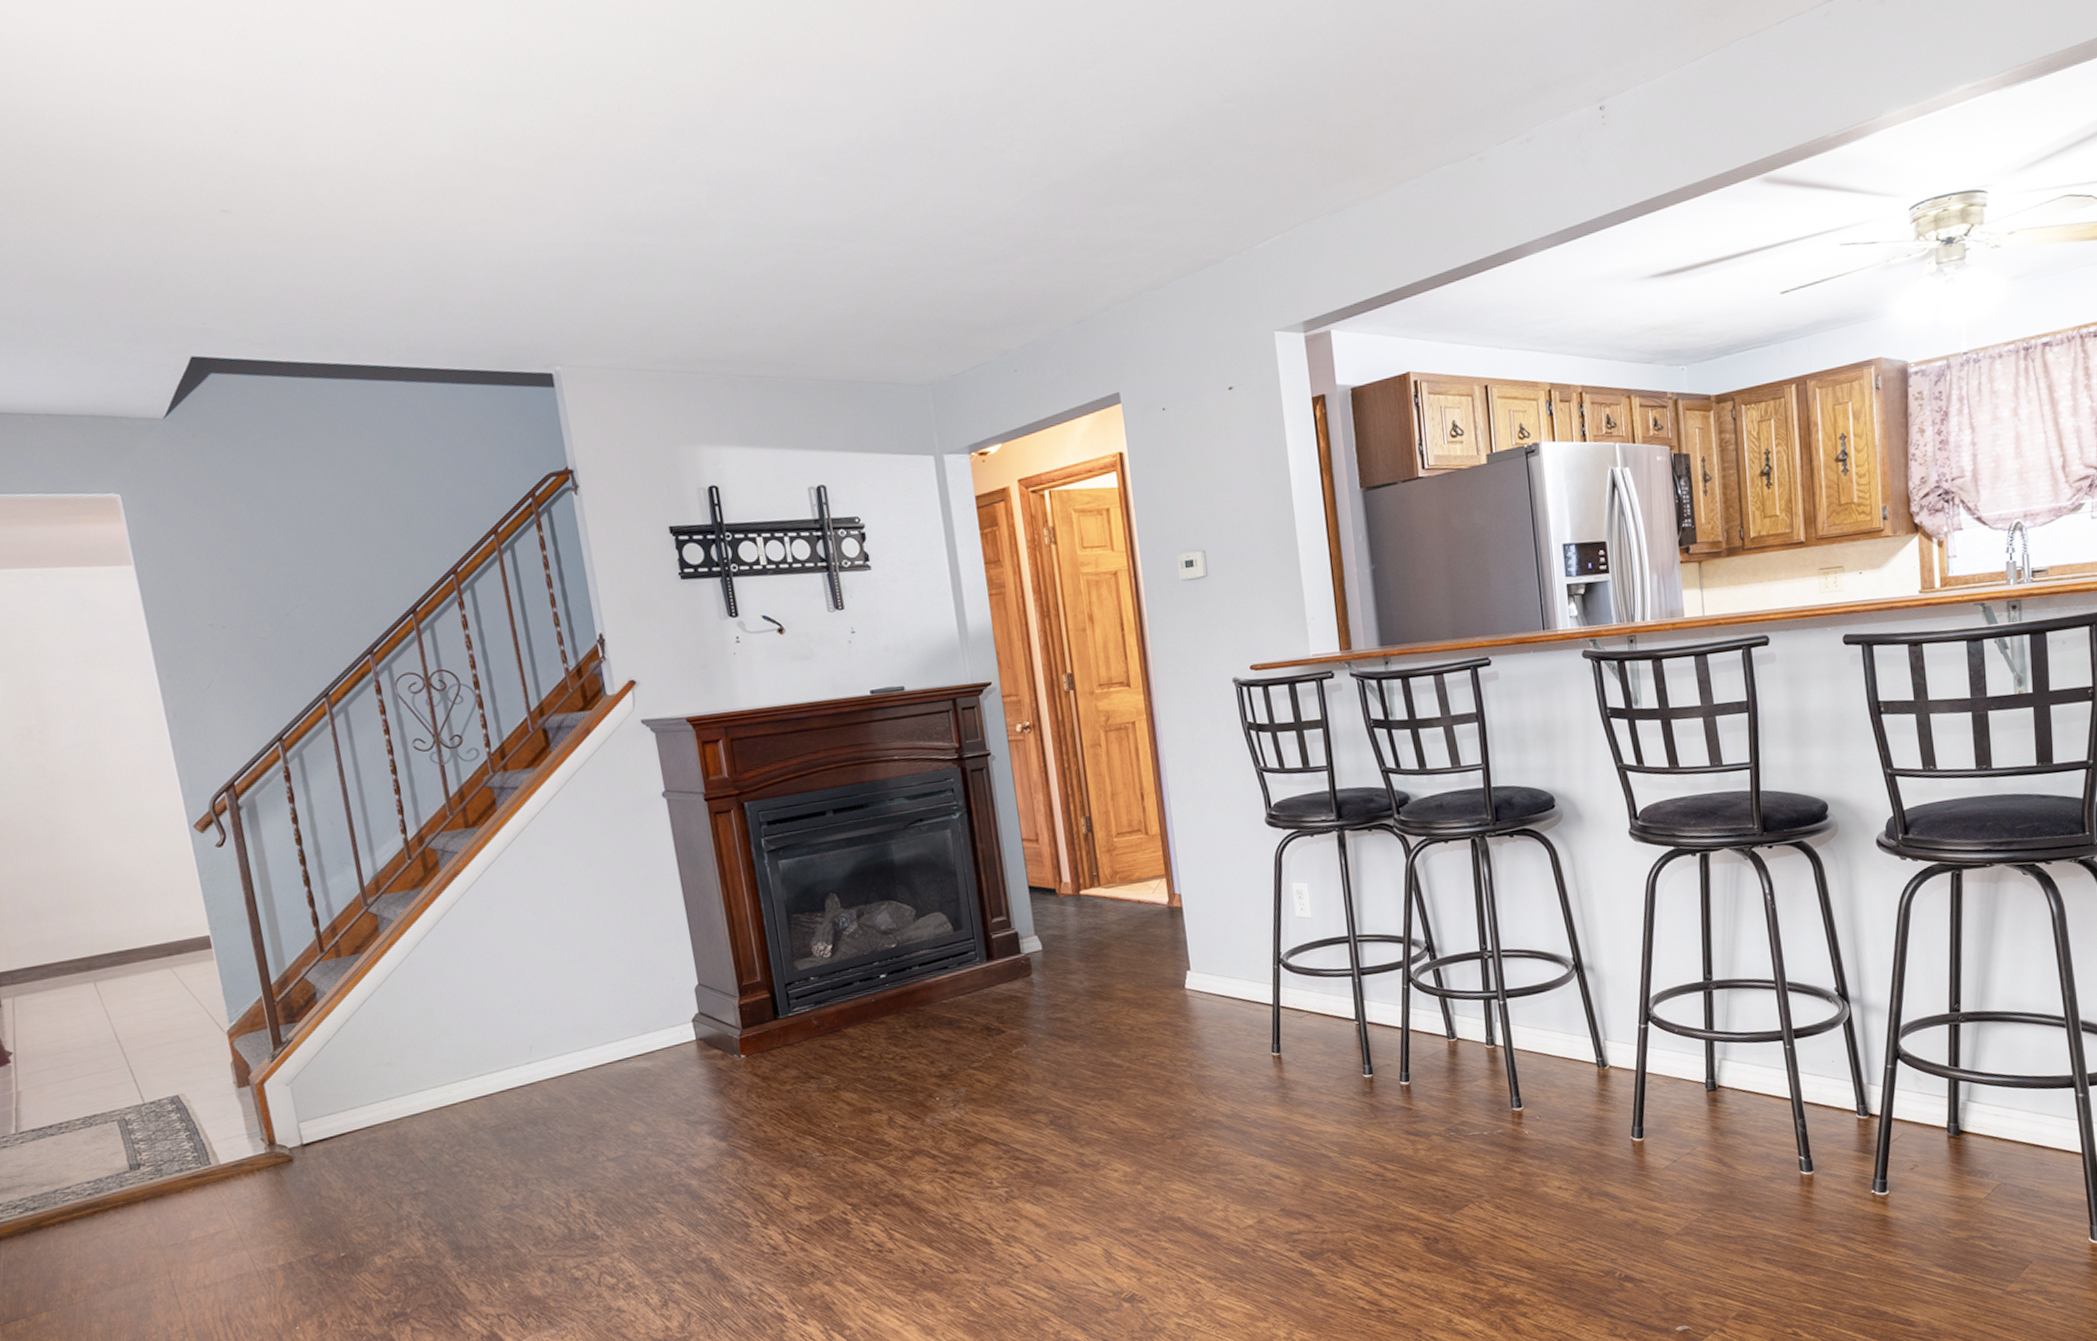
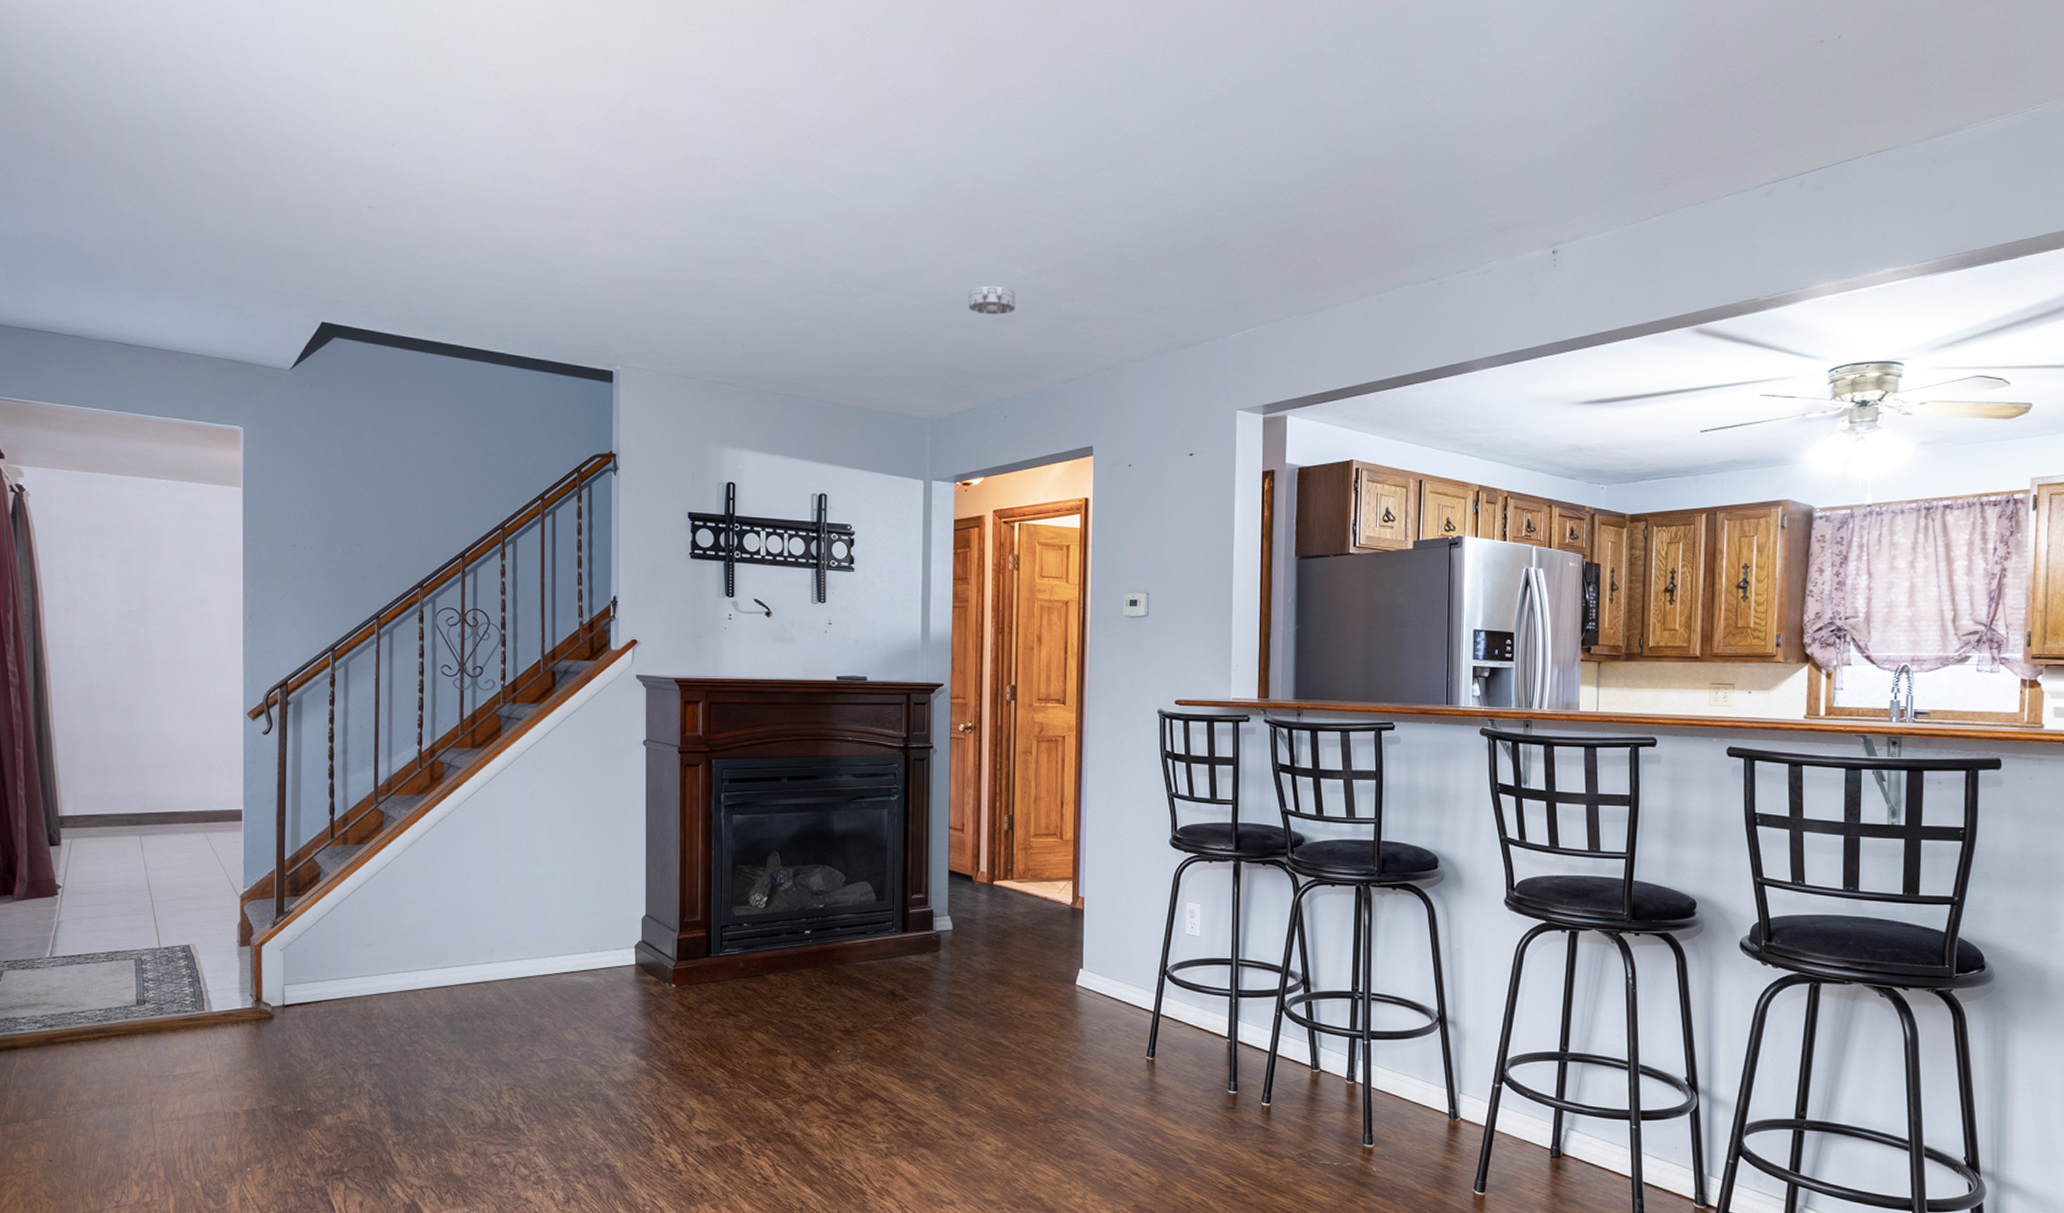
smoke detector: none [952,219,1009,255] -> present [968,285,1016,315]

